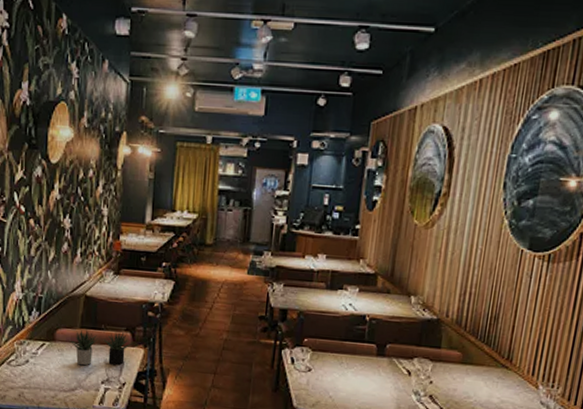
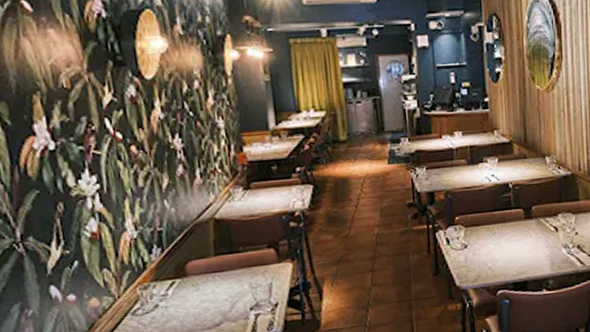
succulent plant: present [68,328,133,366] -> none [203,249,279,296]

